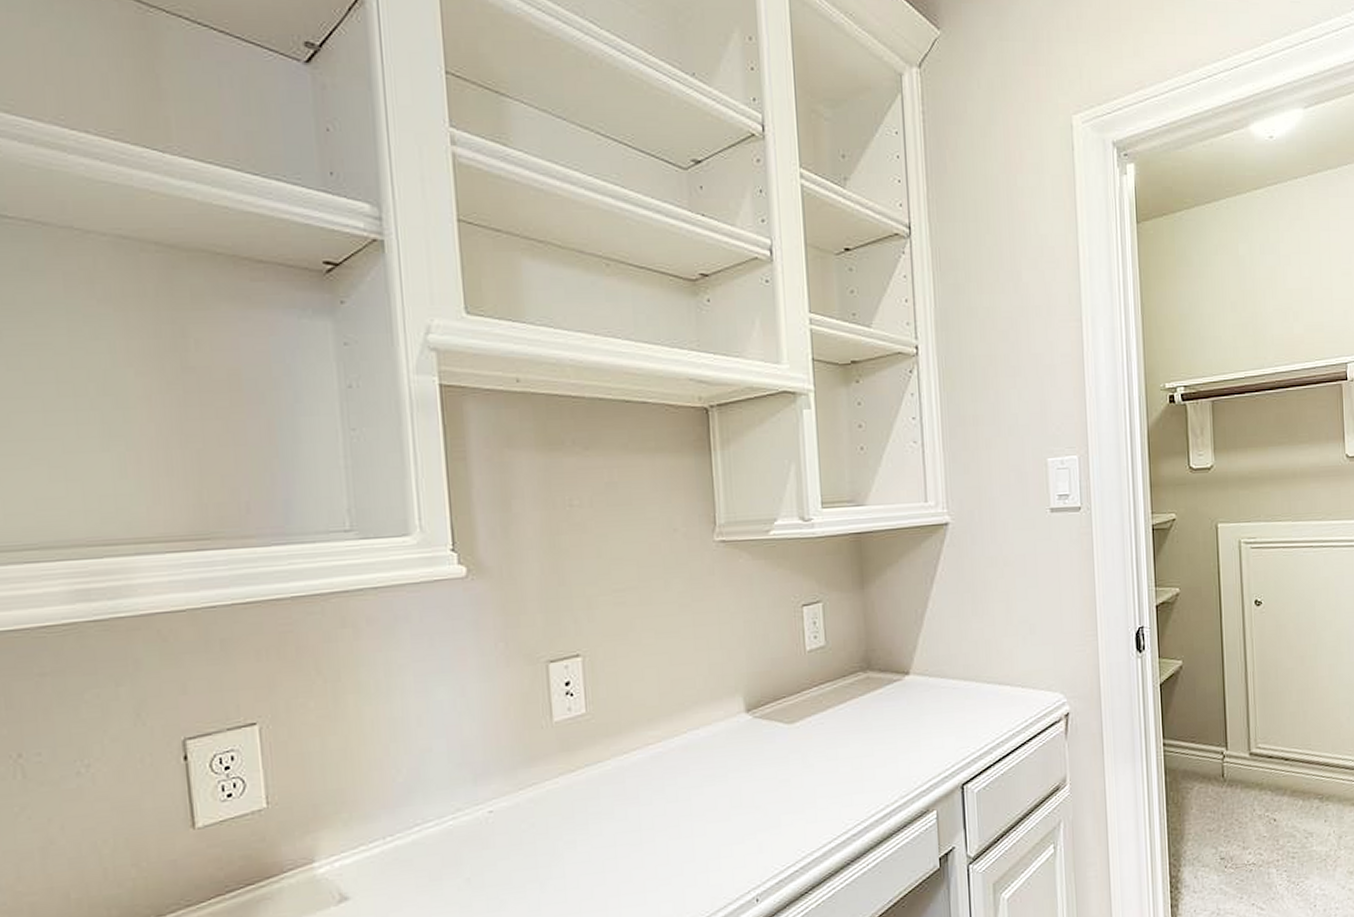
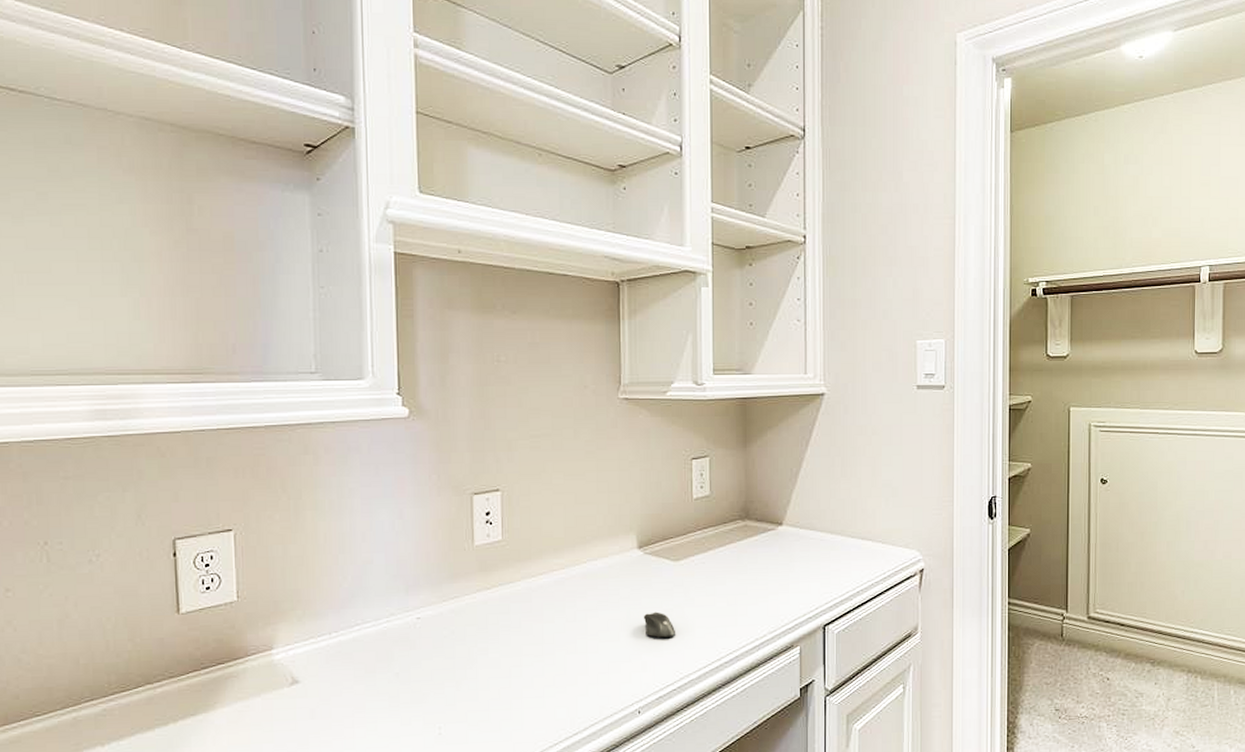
computer mouse: none [756,783,794,813] -> present [643,611,675,638]

